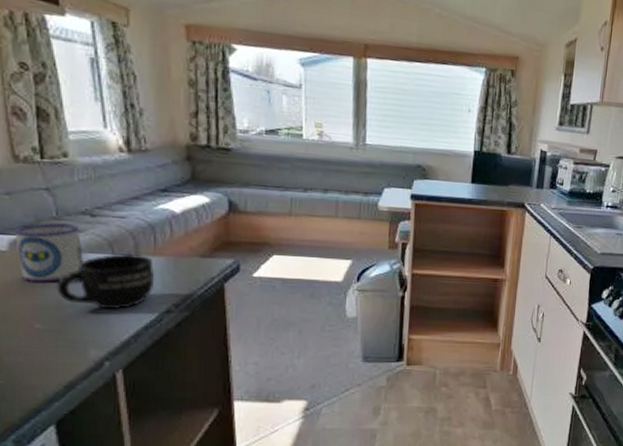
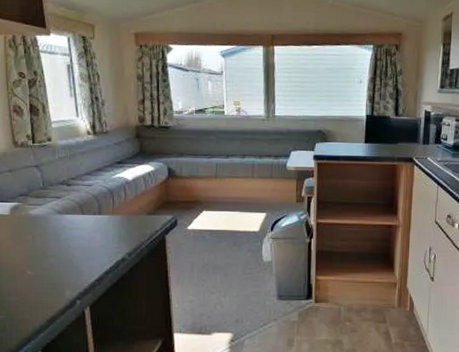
mug: present [15,222,83,283] -> none [14,192,62,238]
mug: present [56,253,155,310] -> none [43,213,113,259]

